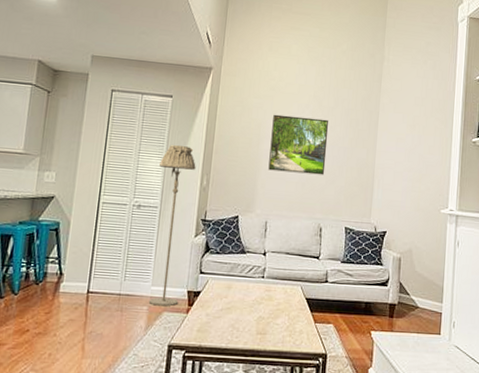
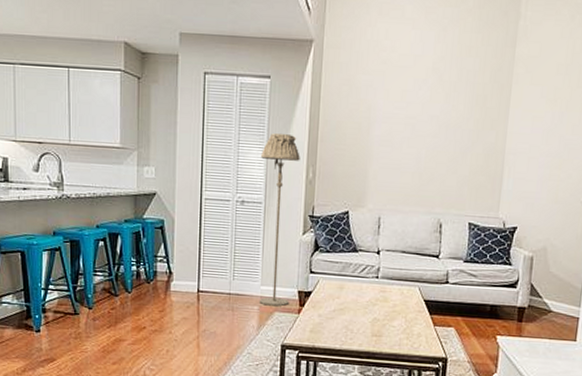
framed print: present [268,114,329,175] -> none [380,93,451,164]

